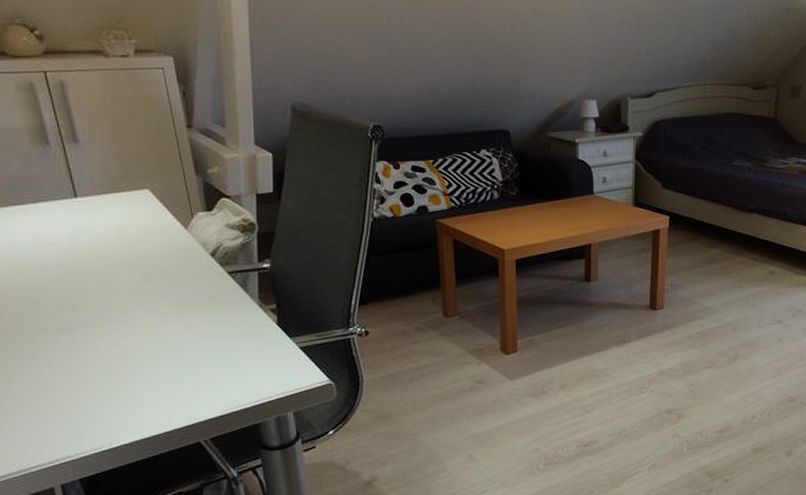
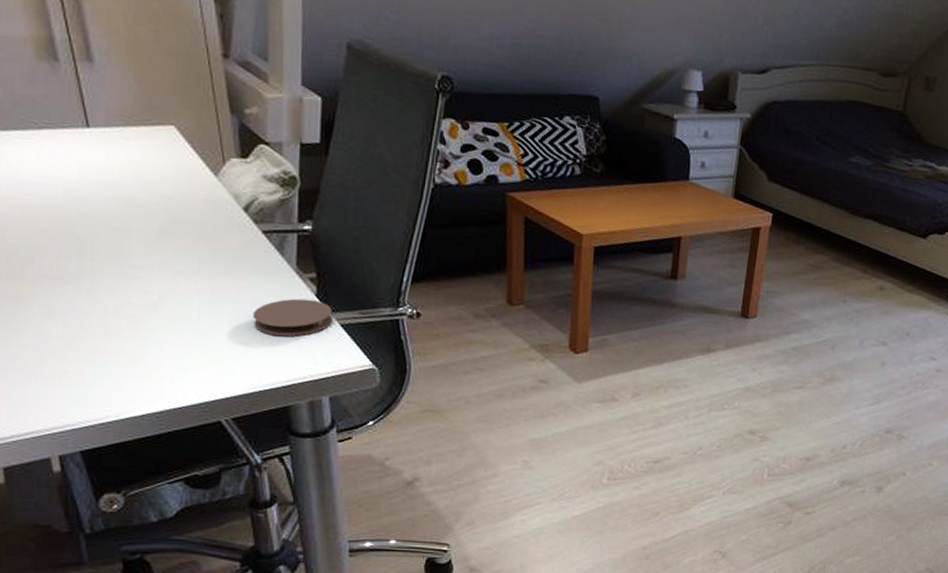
coaster: none [223,328,293,363] -> present [252,298,333,337]

